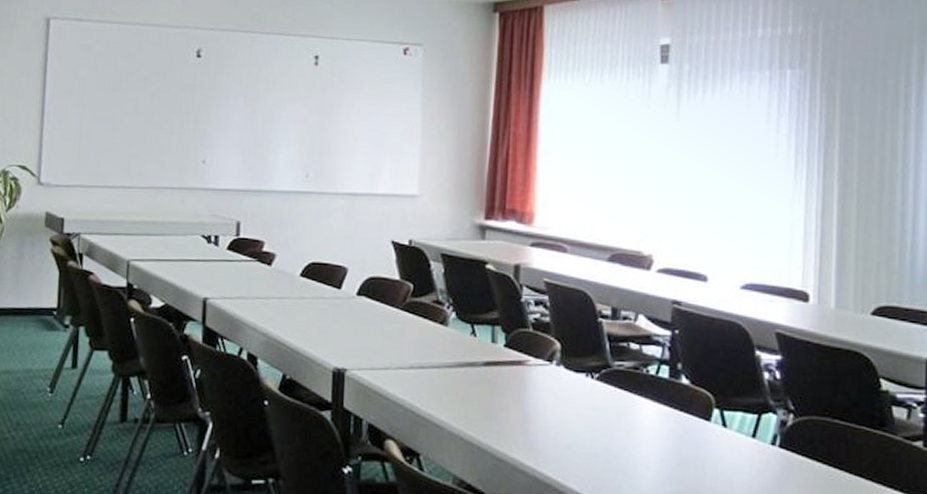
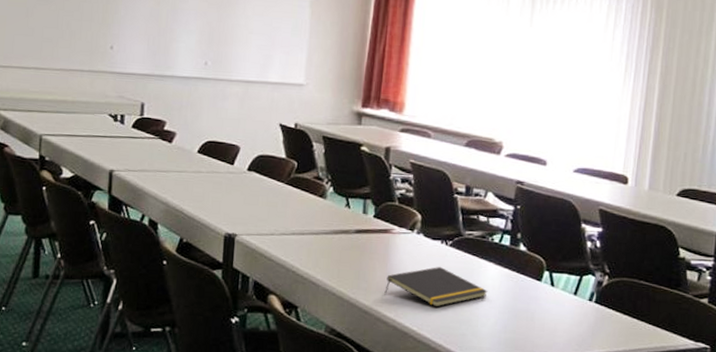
notepad: none [521,404,646,454] -> present [384,266,488,307]

